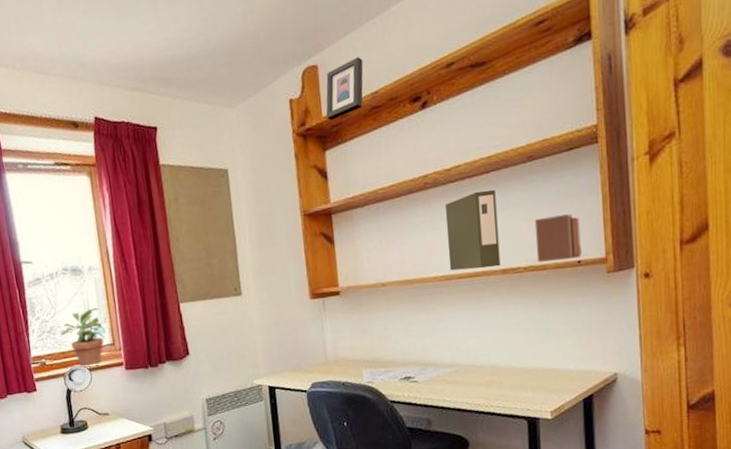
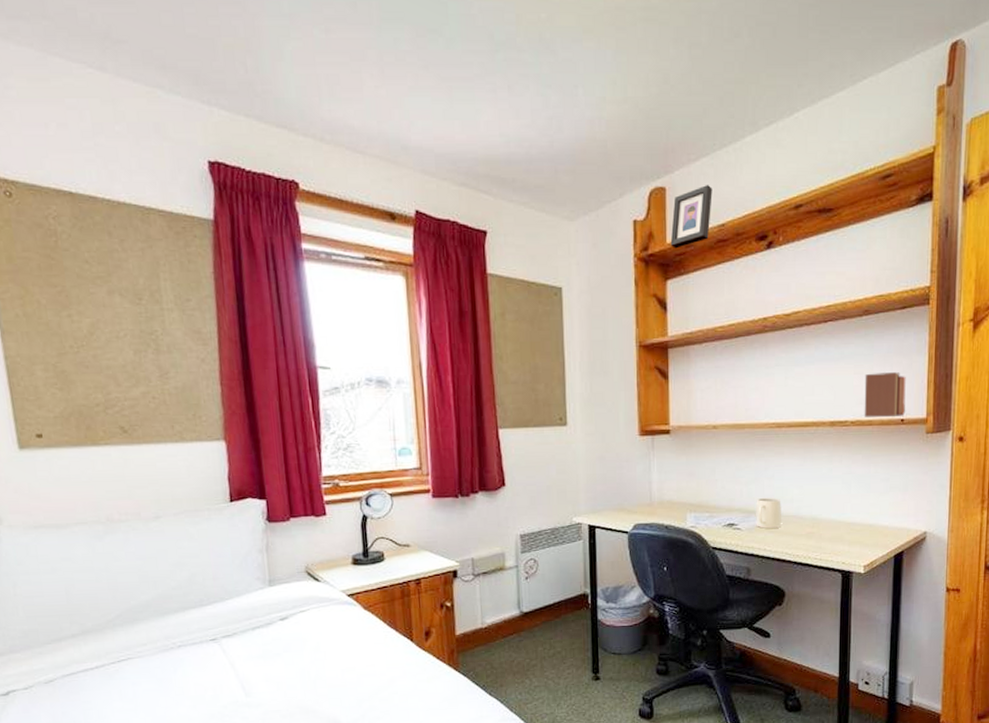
potted plant: present [60,308,106,367] -> none [358,426,412,491]
mug: none [431,349,459,380] -> present [756,498,781,529]
binder: present [444,189,501,271] -> none [781,340,831,419]

